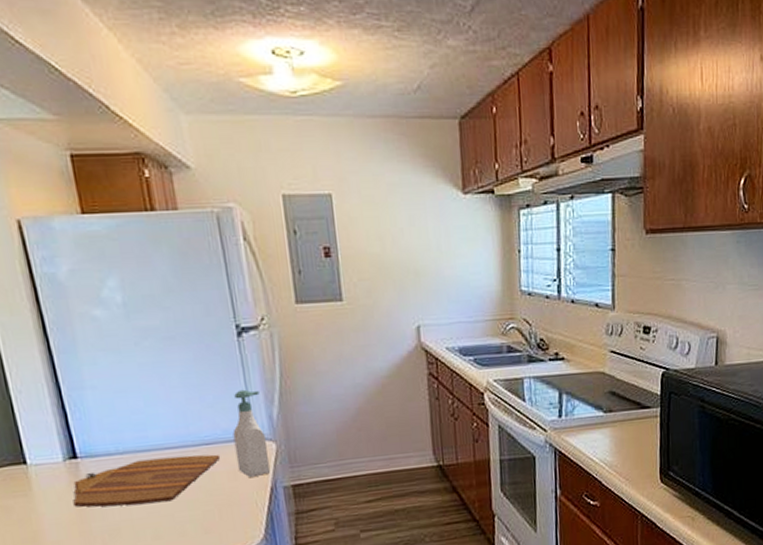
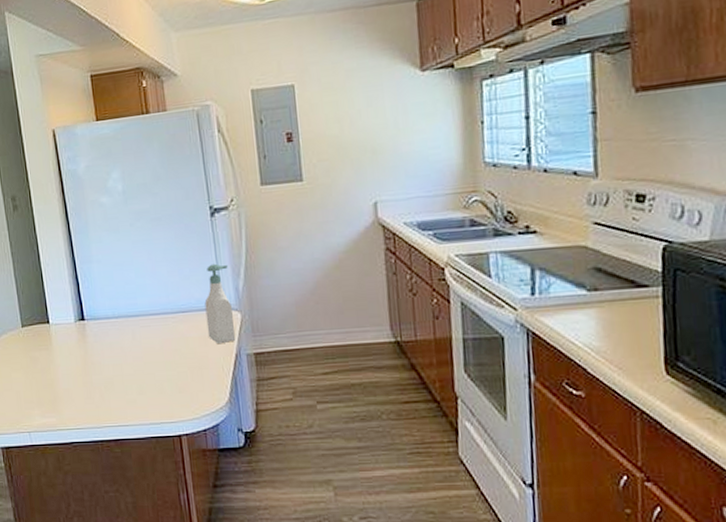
cutting board: present [73,454,221,507] -> none [80,321,194,363]

